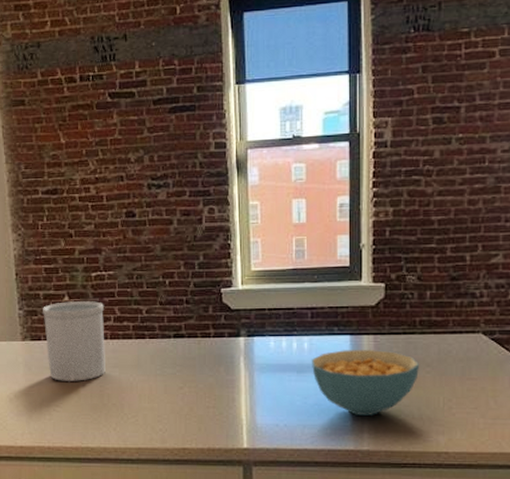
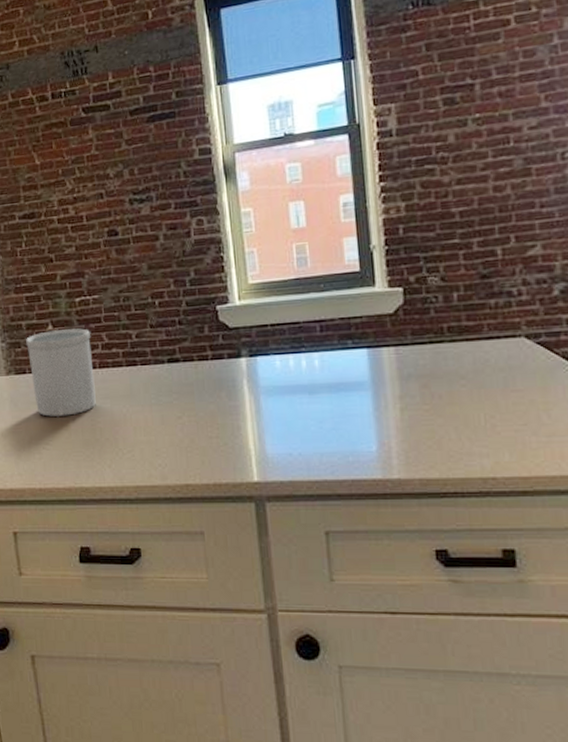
cereal bowl: present [312,350,420,415] -> none [325,363,453,439]

